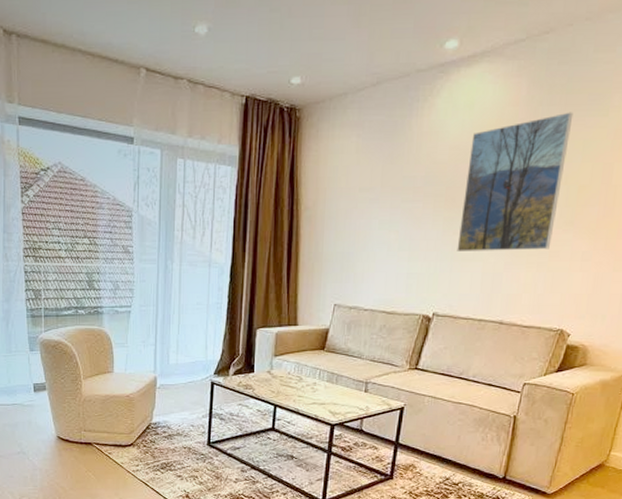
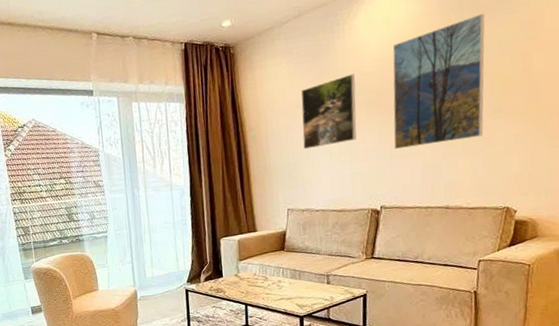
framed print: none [361,160,427,240] -> present [301,74,357,150]

